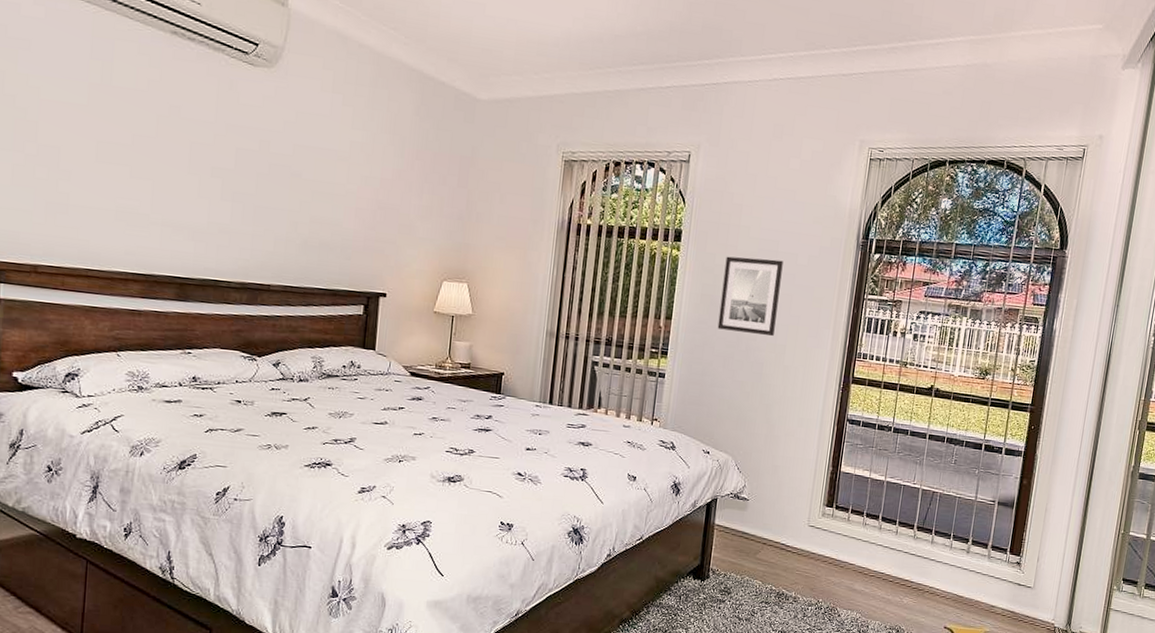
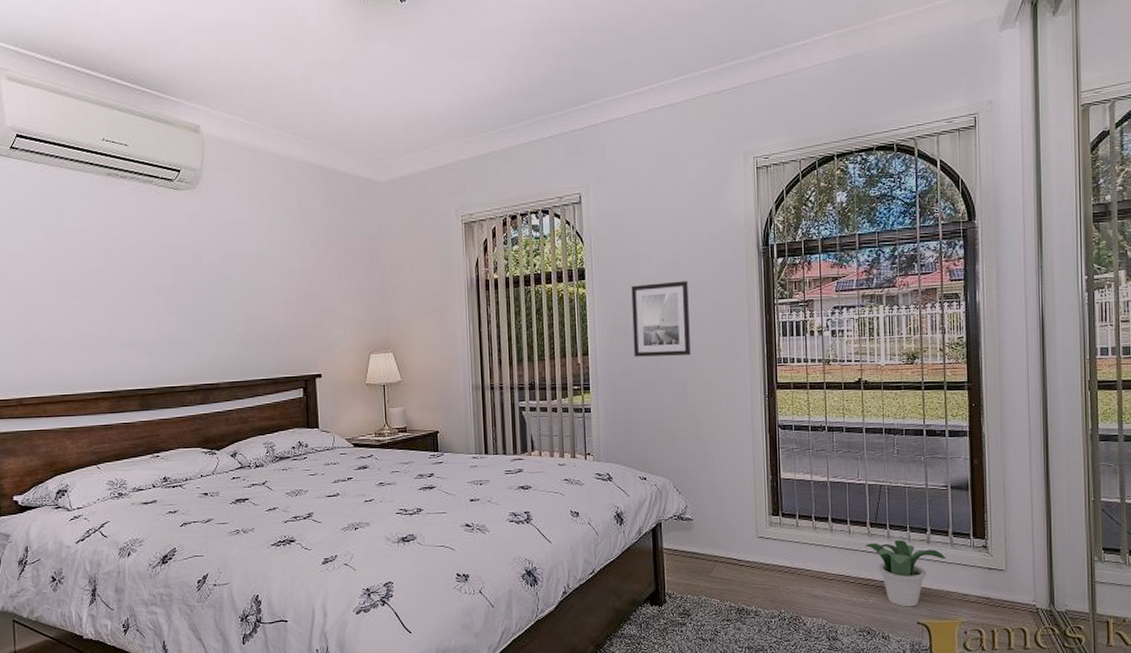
potted plant: none [909,545,982,612] -> present [865,540,946,607]

